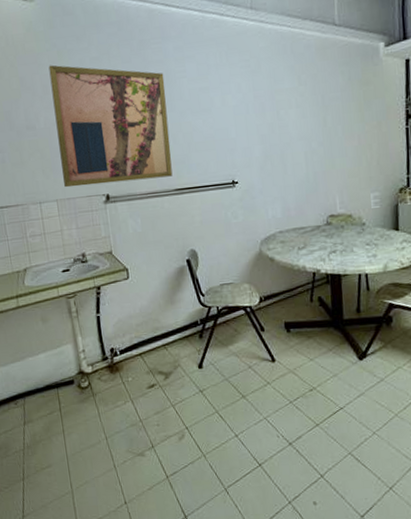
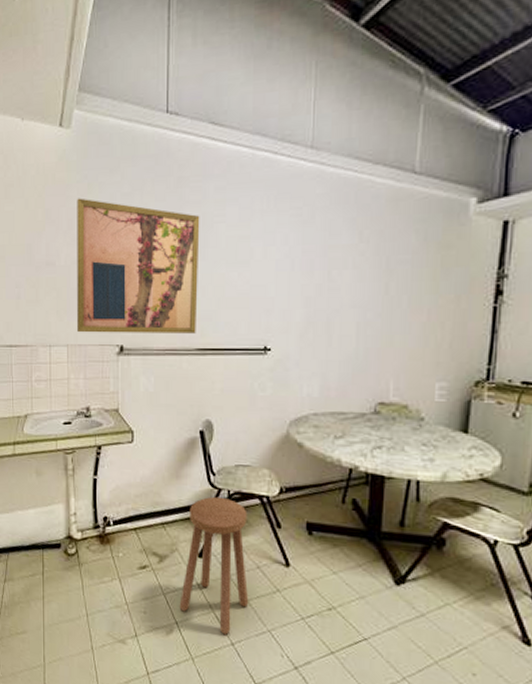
stool: none [186,313,246,429] -> present [179,497,249,635]

